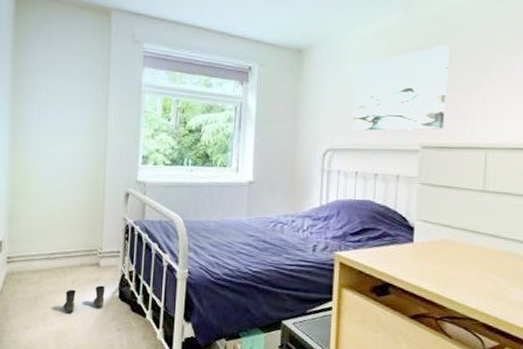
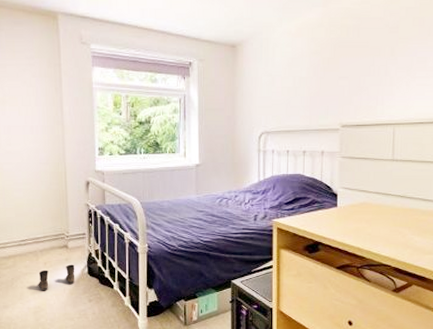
wall art: present [352,45,450,131] -> none [282,36,362,114]

